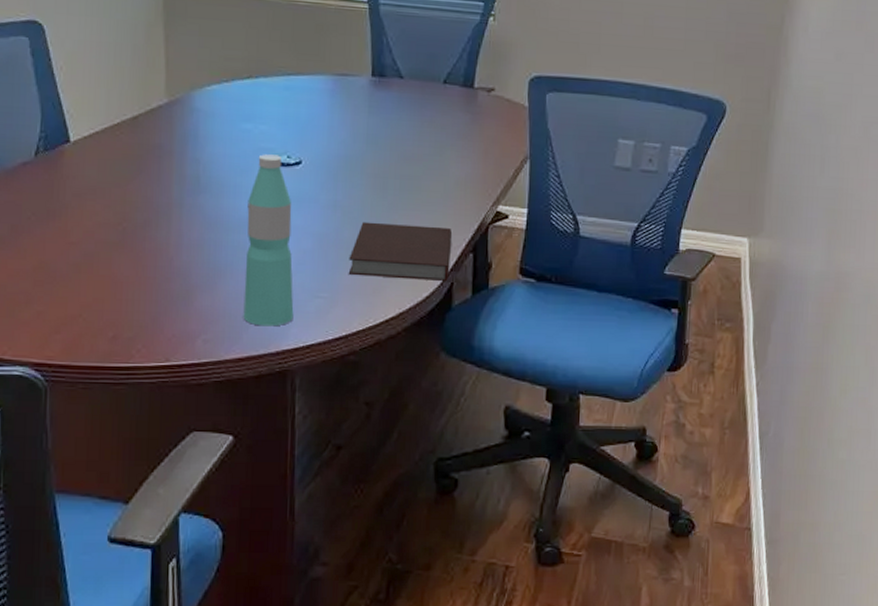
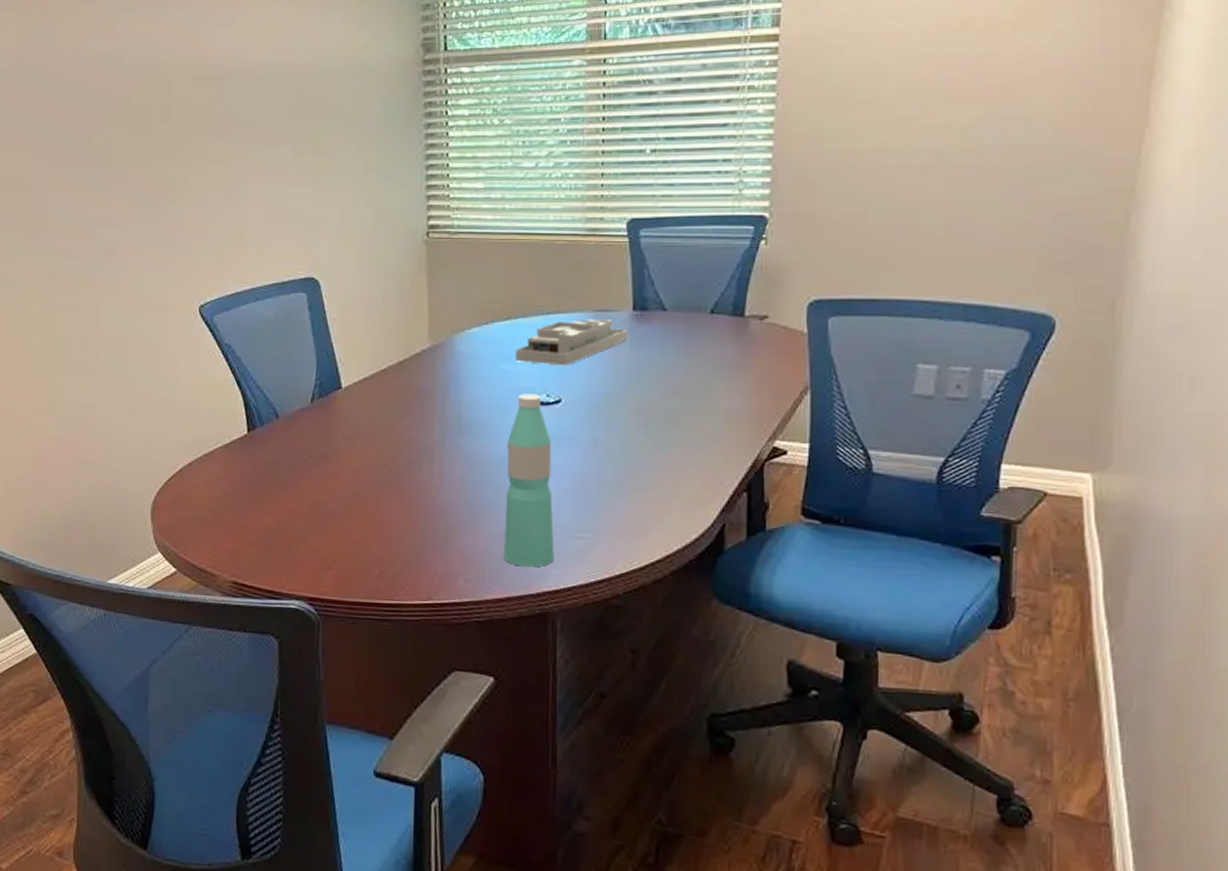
desk organizer: none [255,81,366,128] -> present [514,318,628,366]
notebook: present [348,221,453,281] -> none [610,460,724,522]

